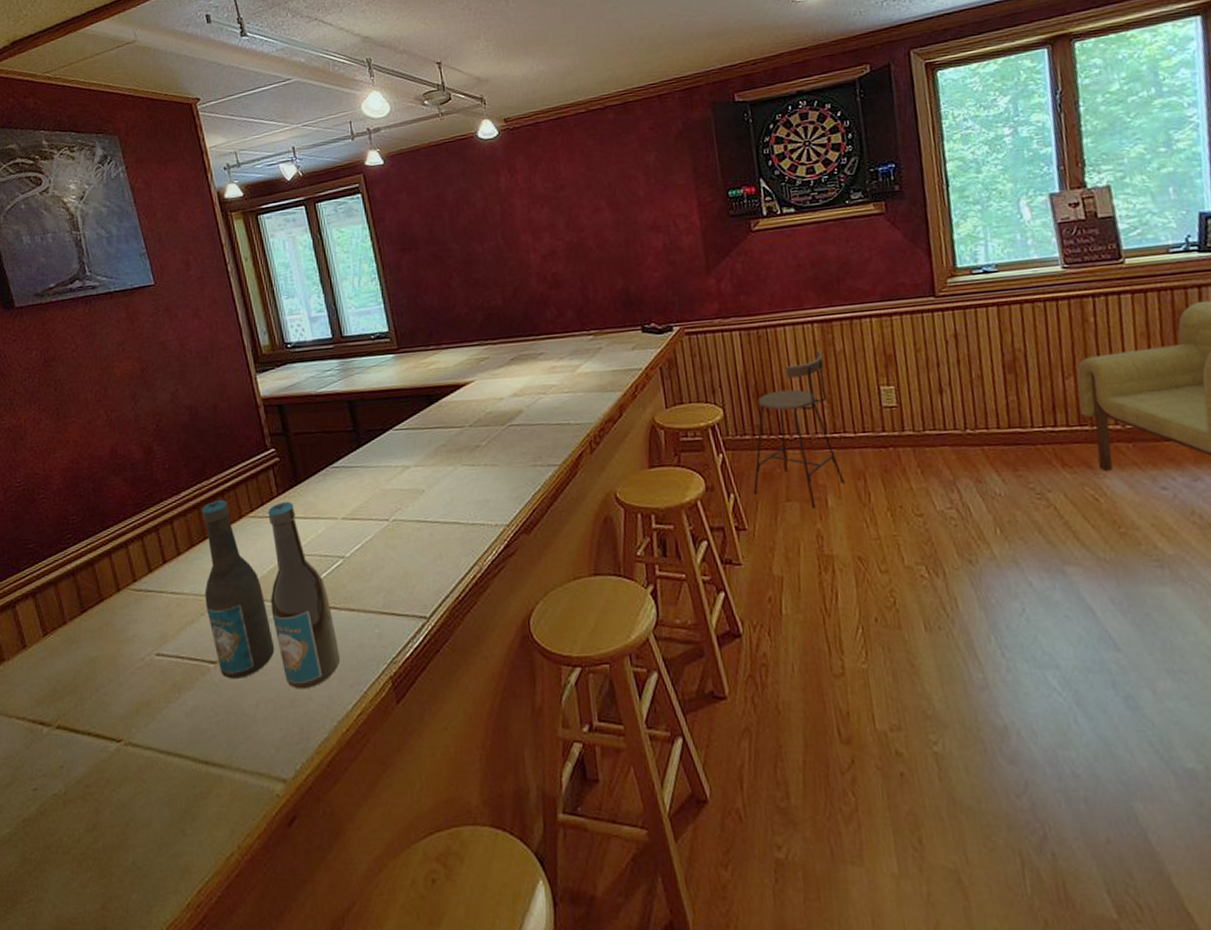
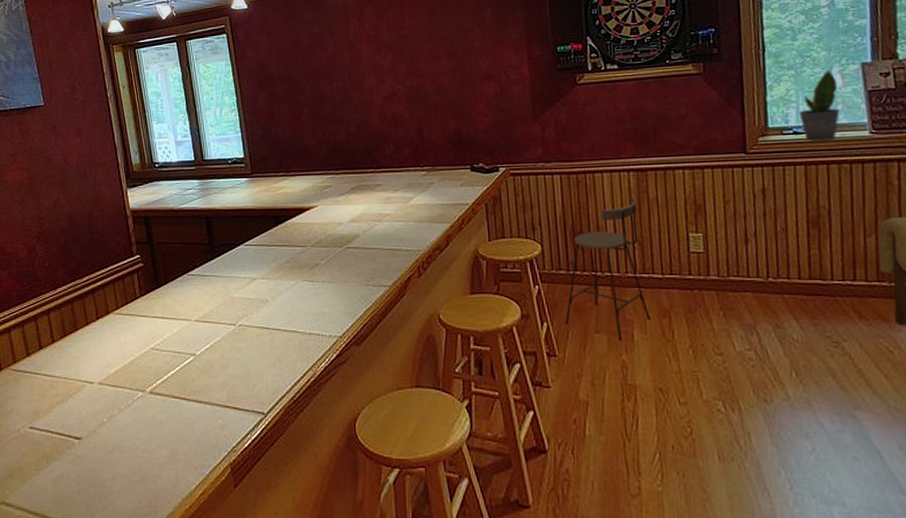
beer bottle: present [201,500,341,690] -> none [73,297,188,468]
potted plant: none [987,203,1030,281] -> present [798,70,840,142]

